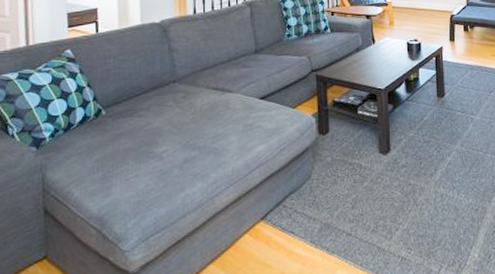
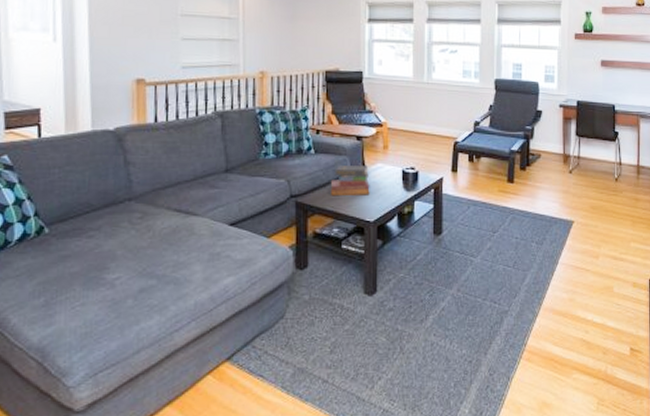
books: none [345,40,380,69] -> present [330,165,370,197]

